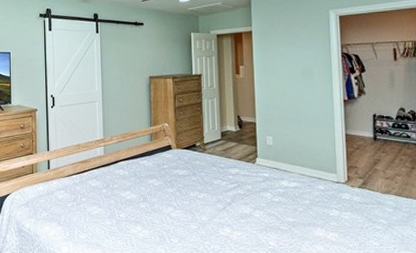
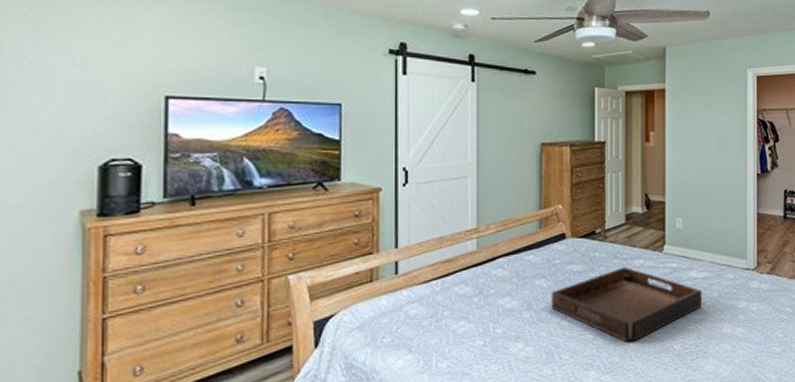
serving tray: none [161,173,294,235] -> present [551,266,702,343]

